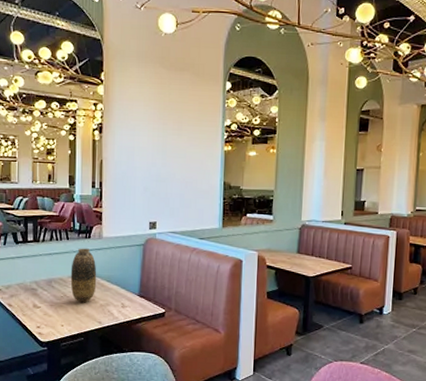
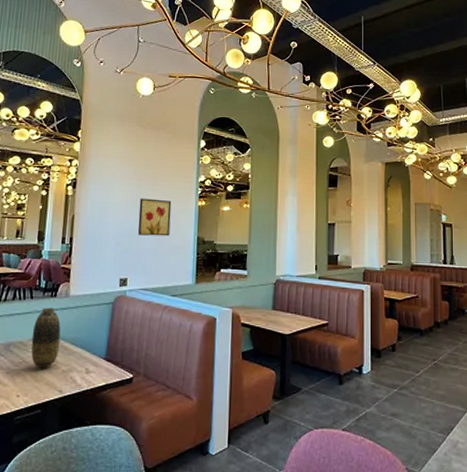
wall art: none [164,143,198,182] -> present [137,198,172,237]

